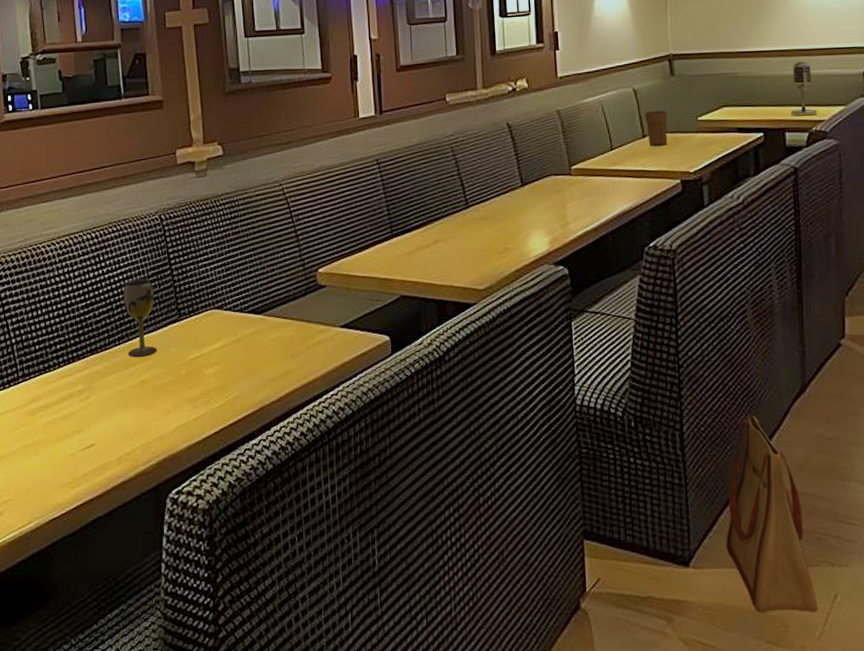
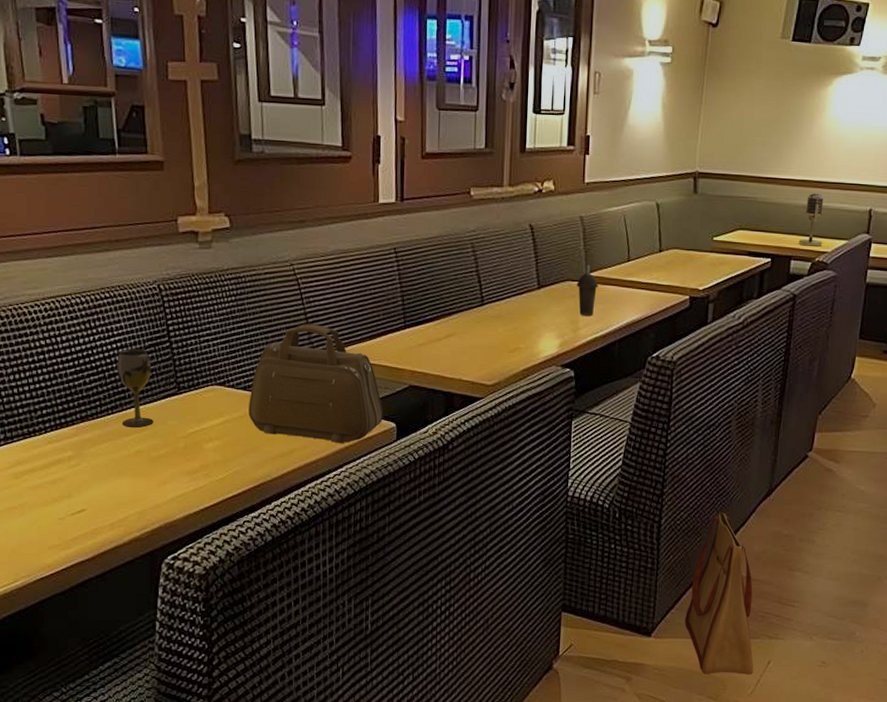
handbag: none [245,241,377,362] -> present [249,324,384,444]
cup: none [560,157,583,210] -> present [576,264,598,317]
cup: present [644,111,668,146] -> none [664,227,686,262]

